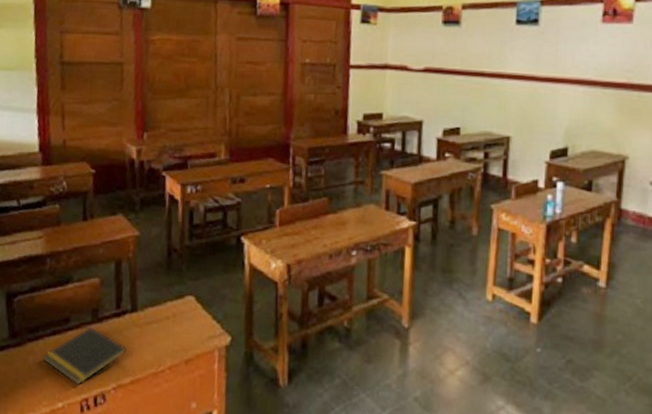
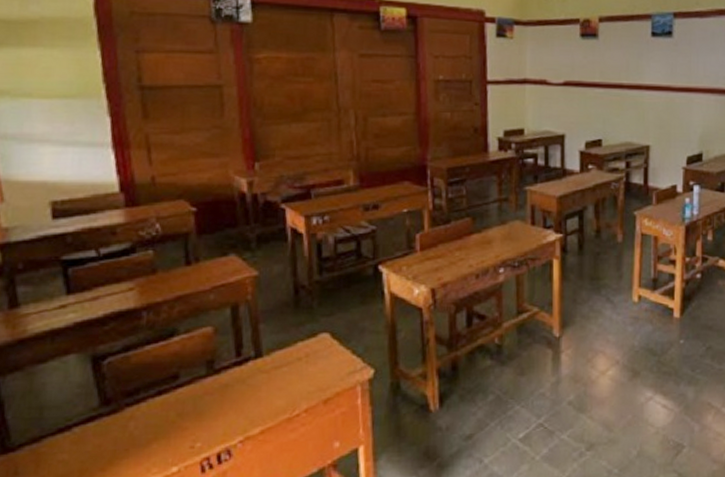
notepad: present [43,326,128,386] -> none [148,379,254,446]

